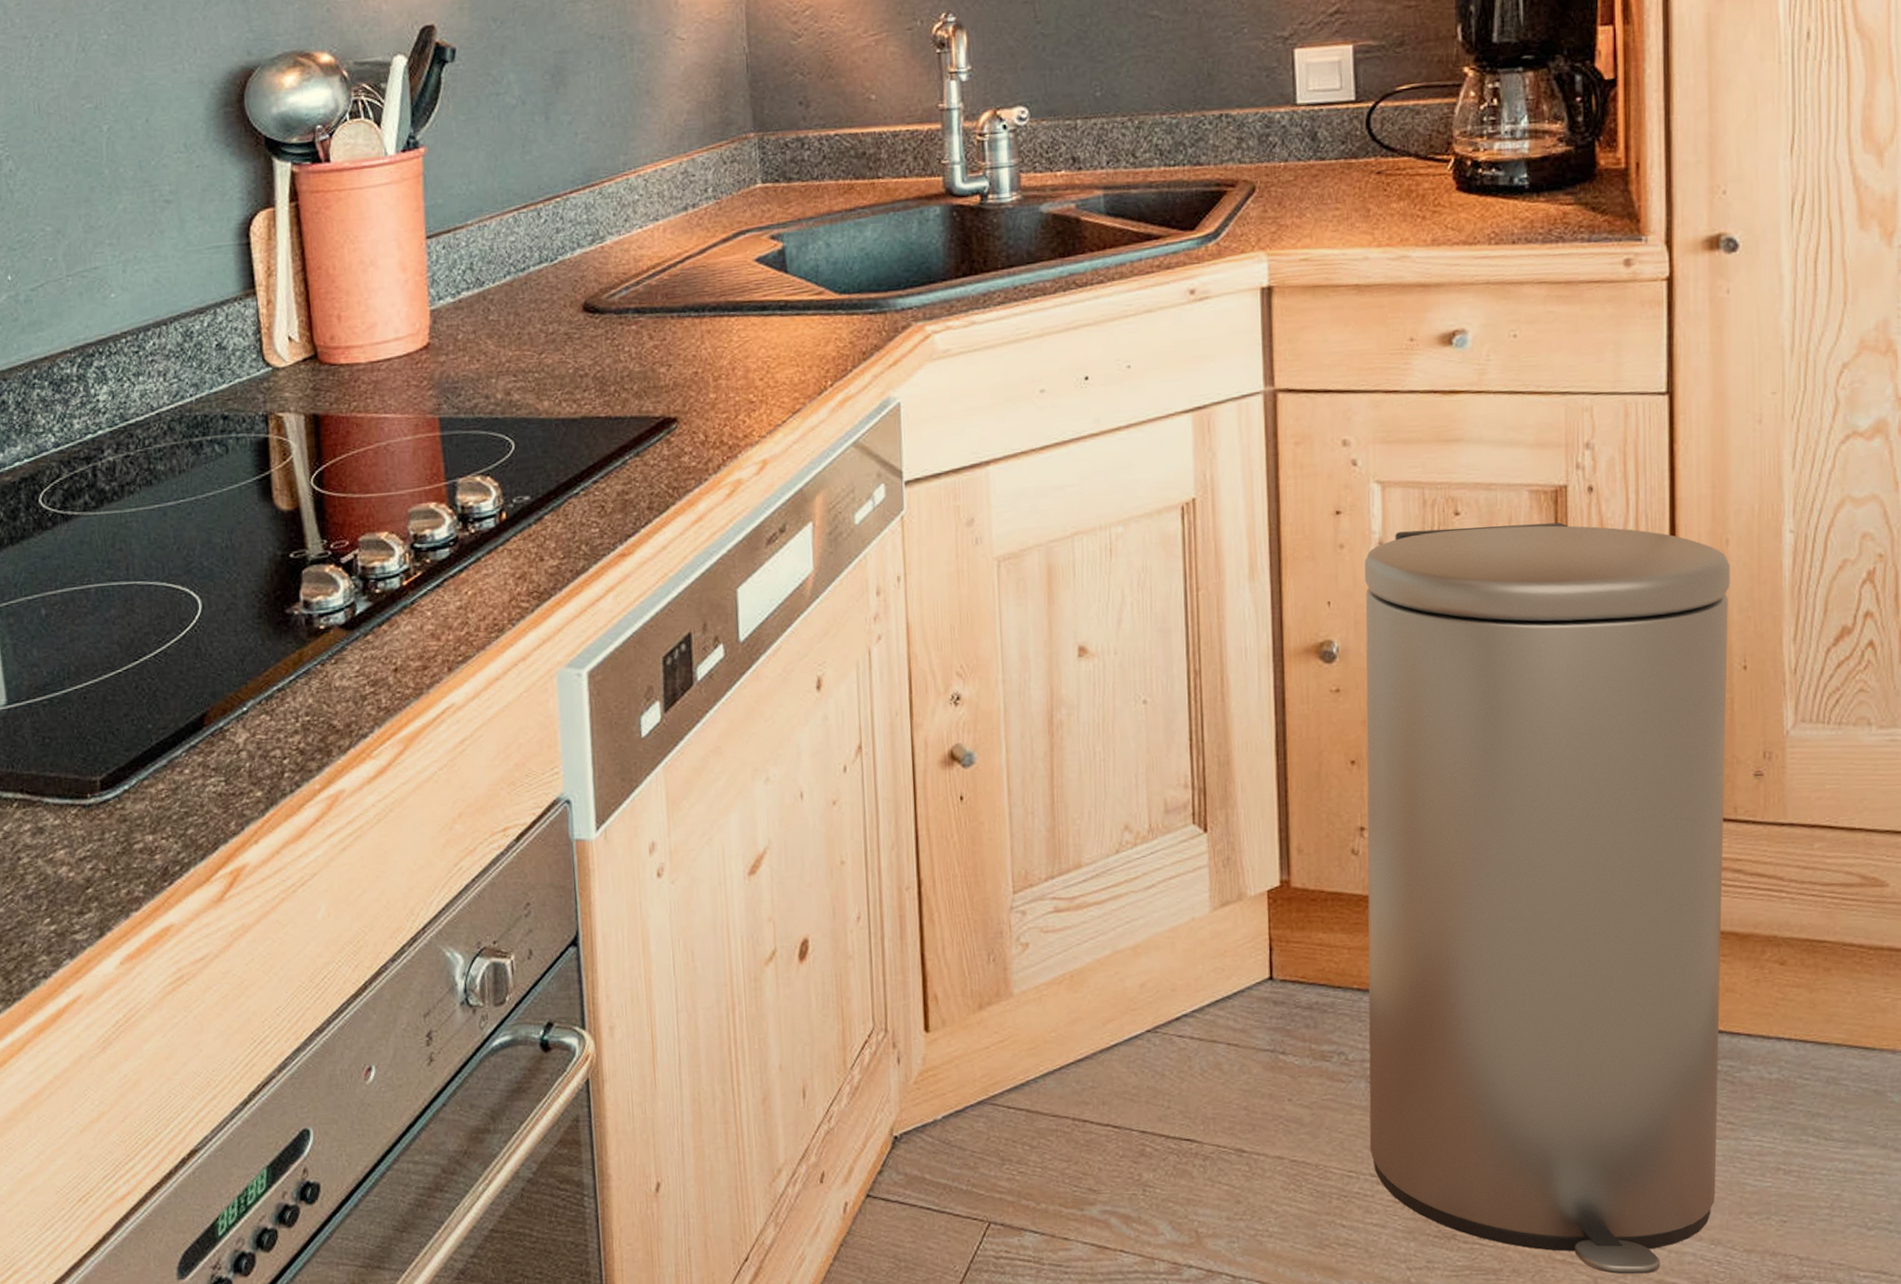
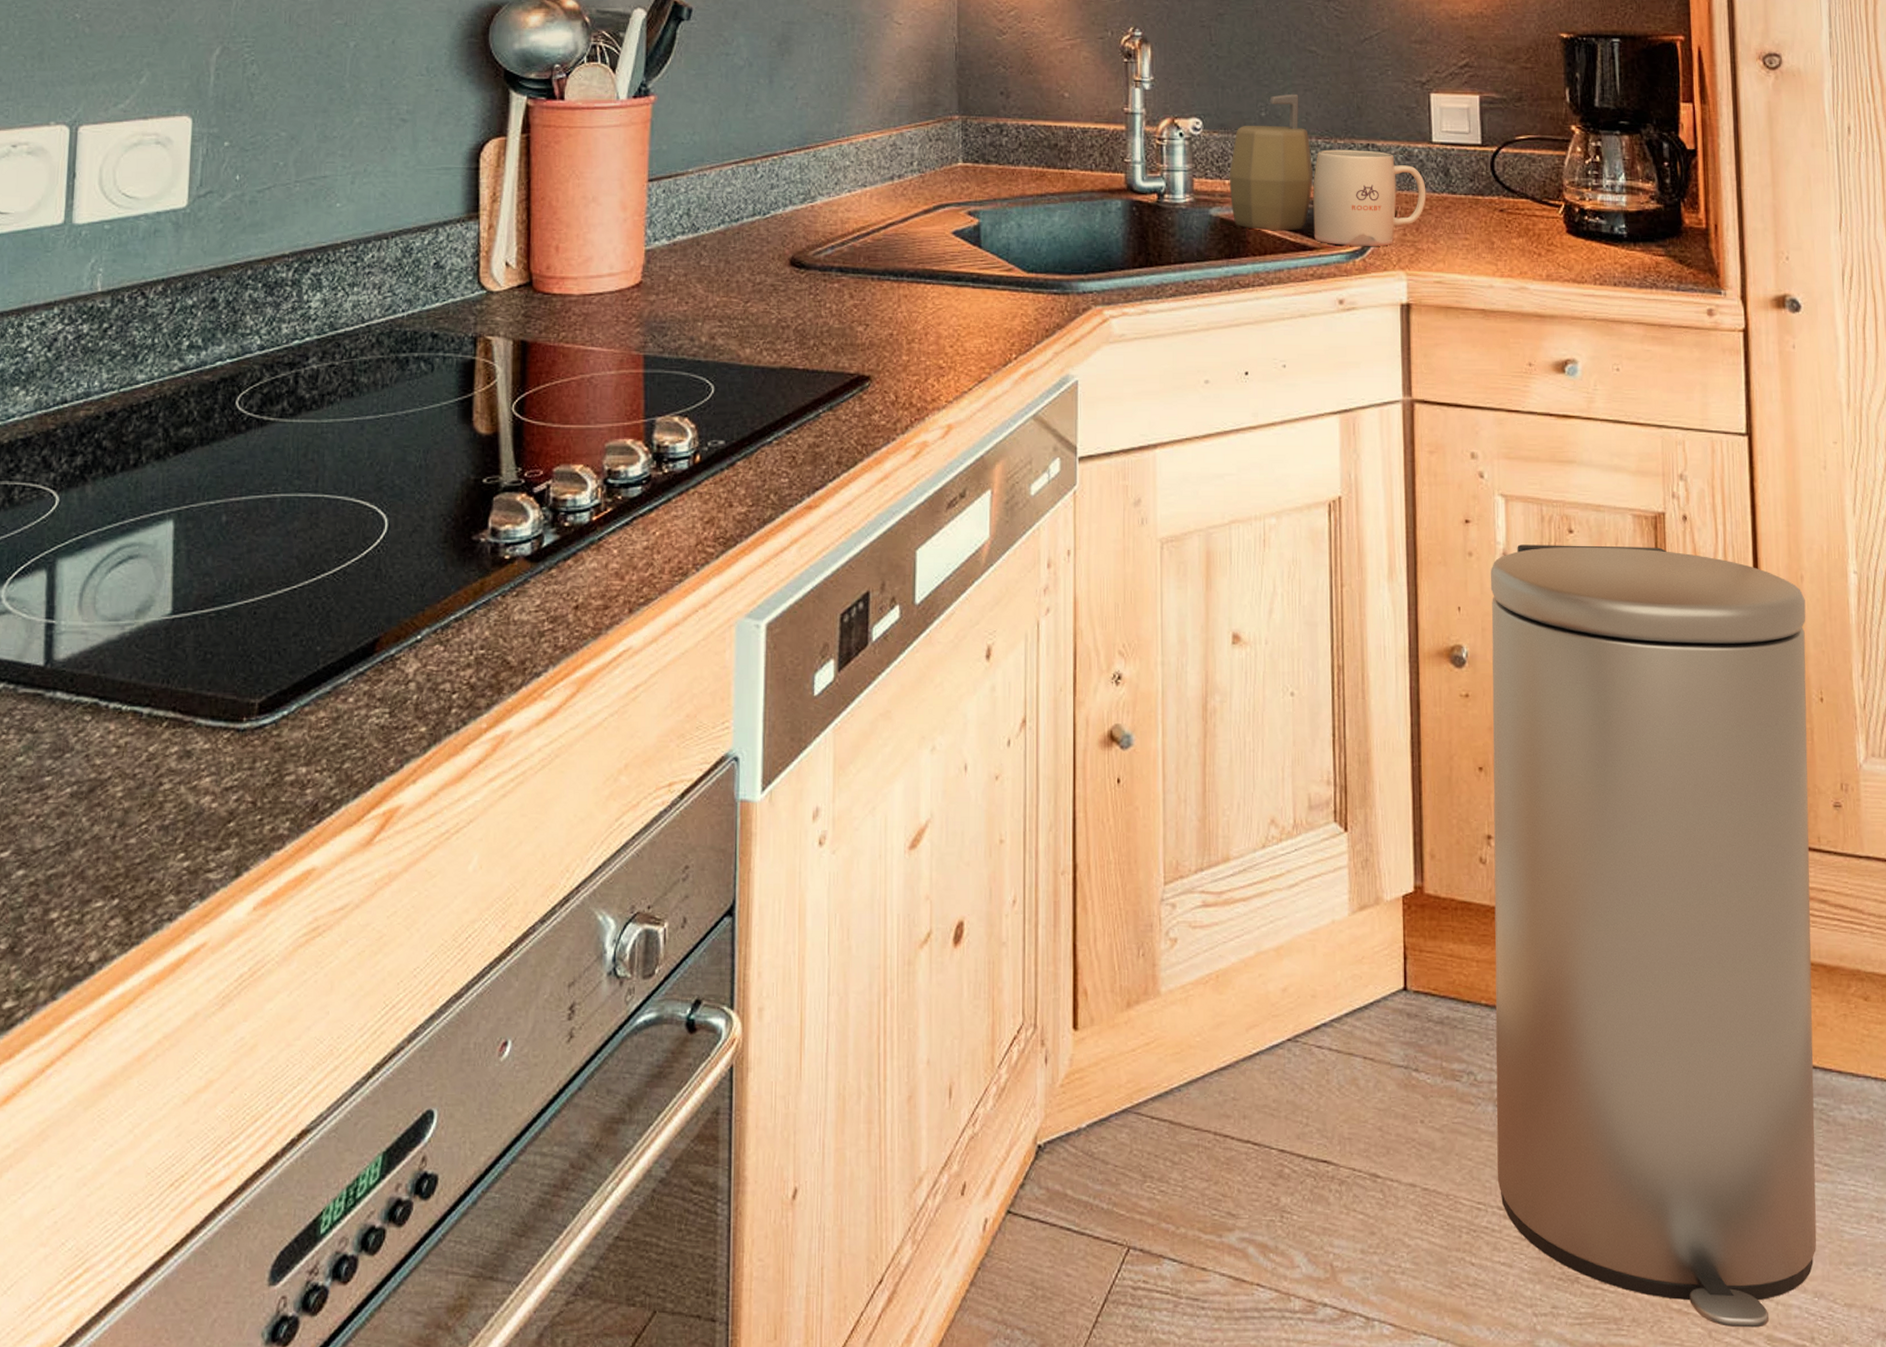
soap dispenser: none [1060,67,1158,223] -> present [1229,93,1314,231]
mug: none [1157,121,1290,231] -> present [1313,149,1427,246]

